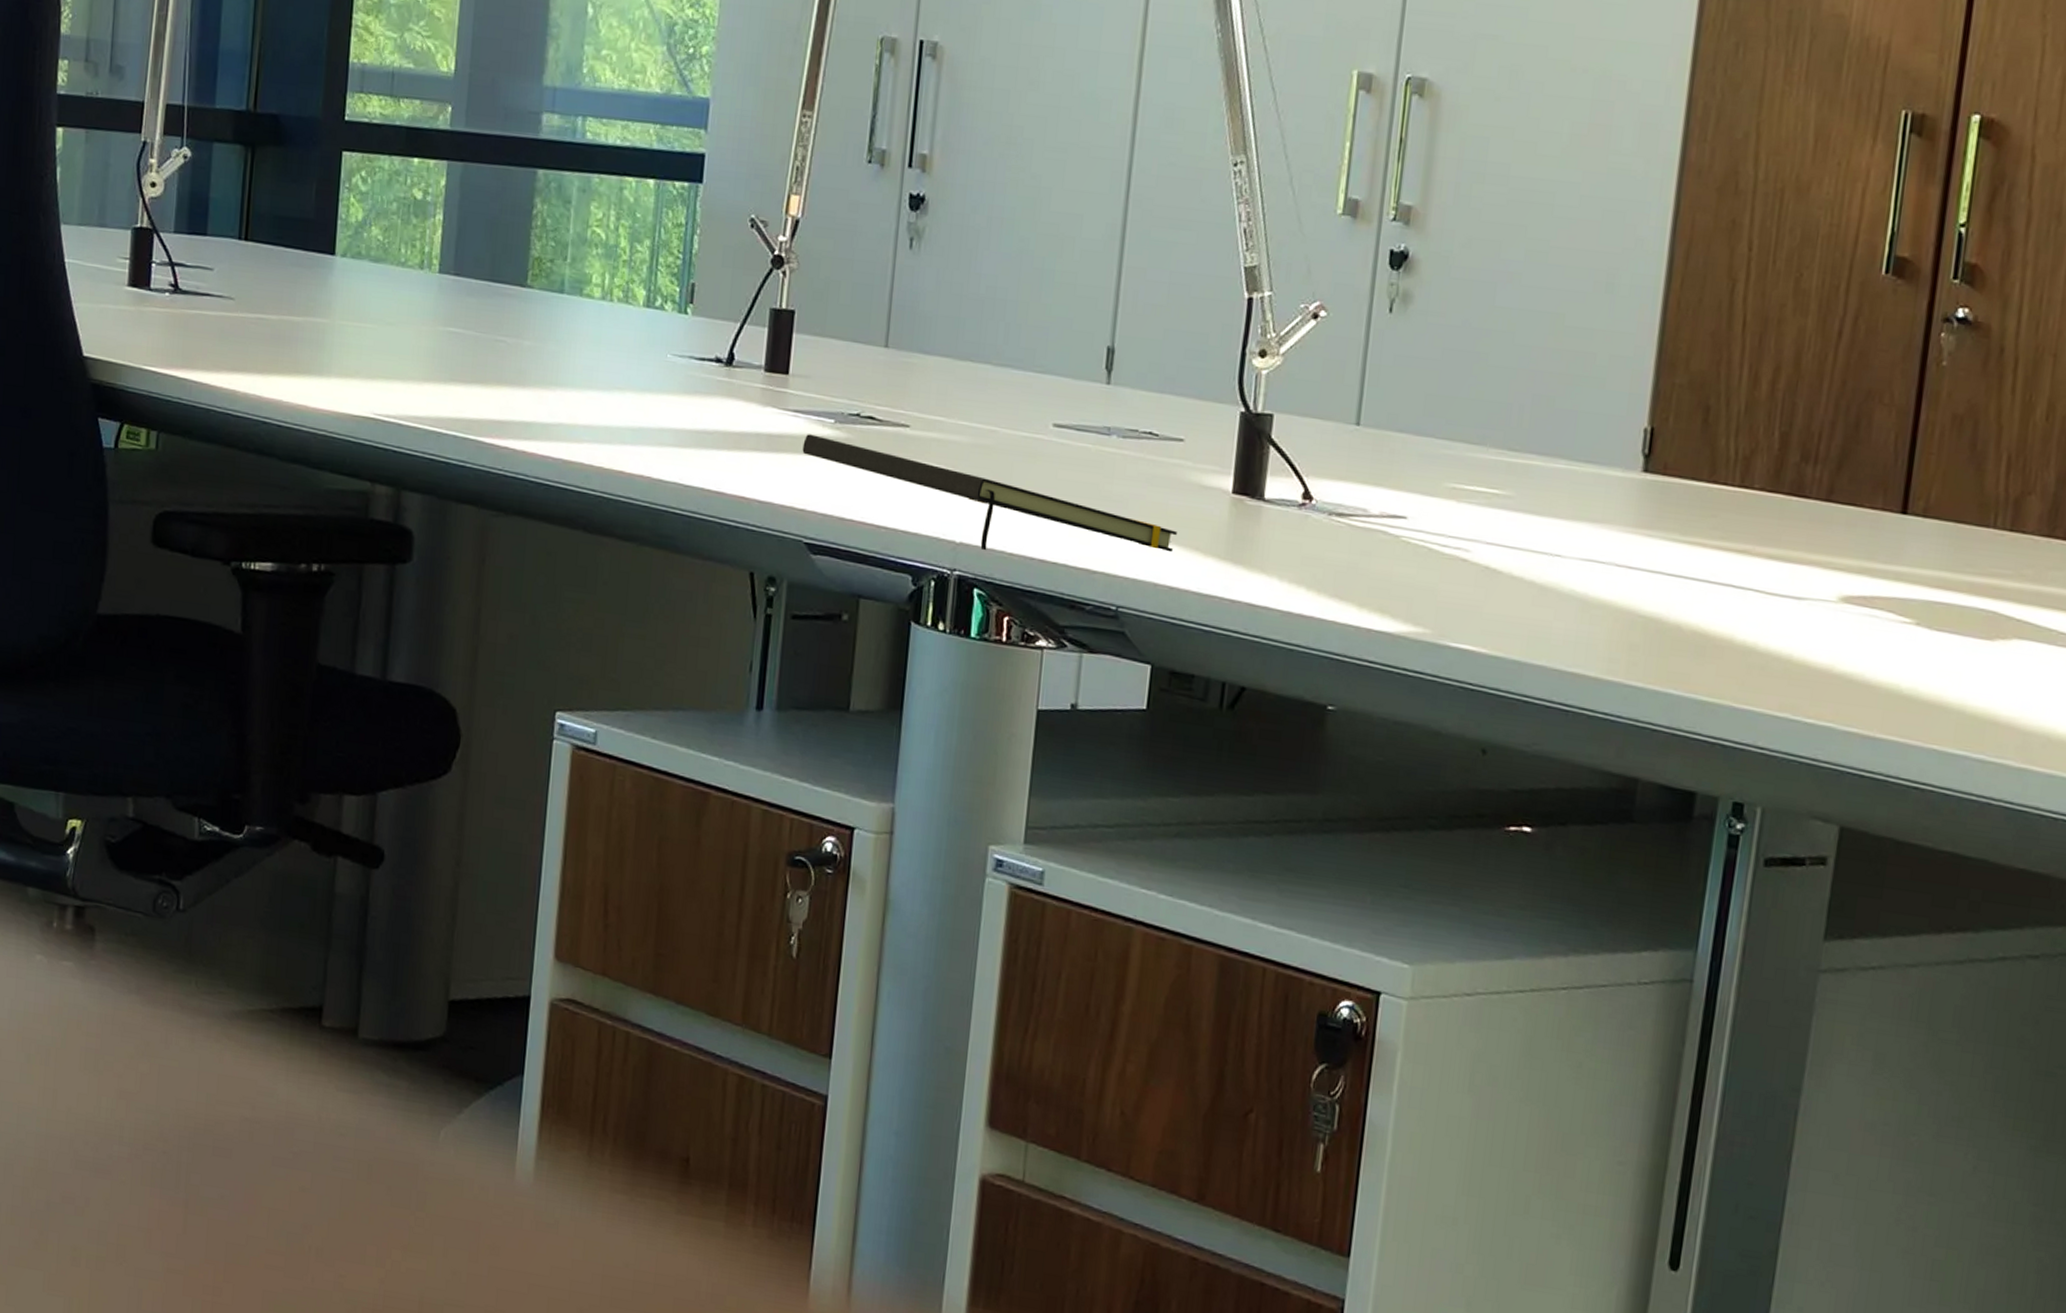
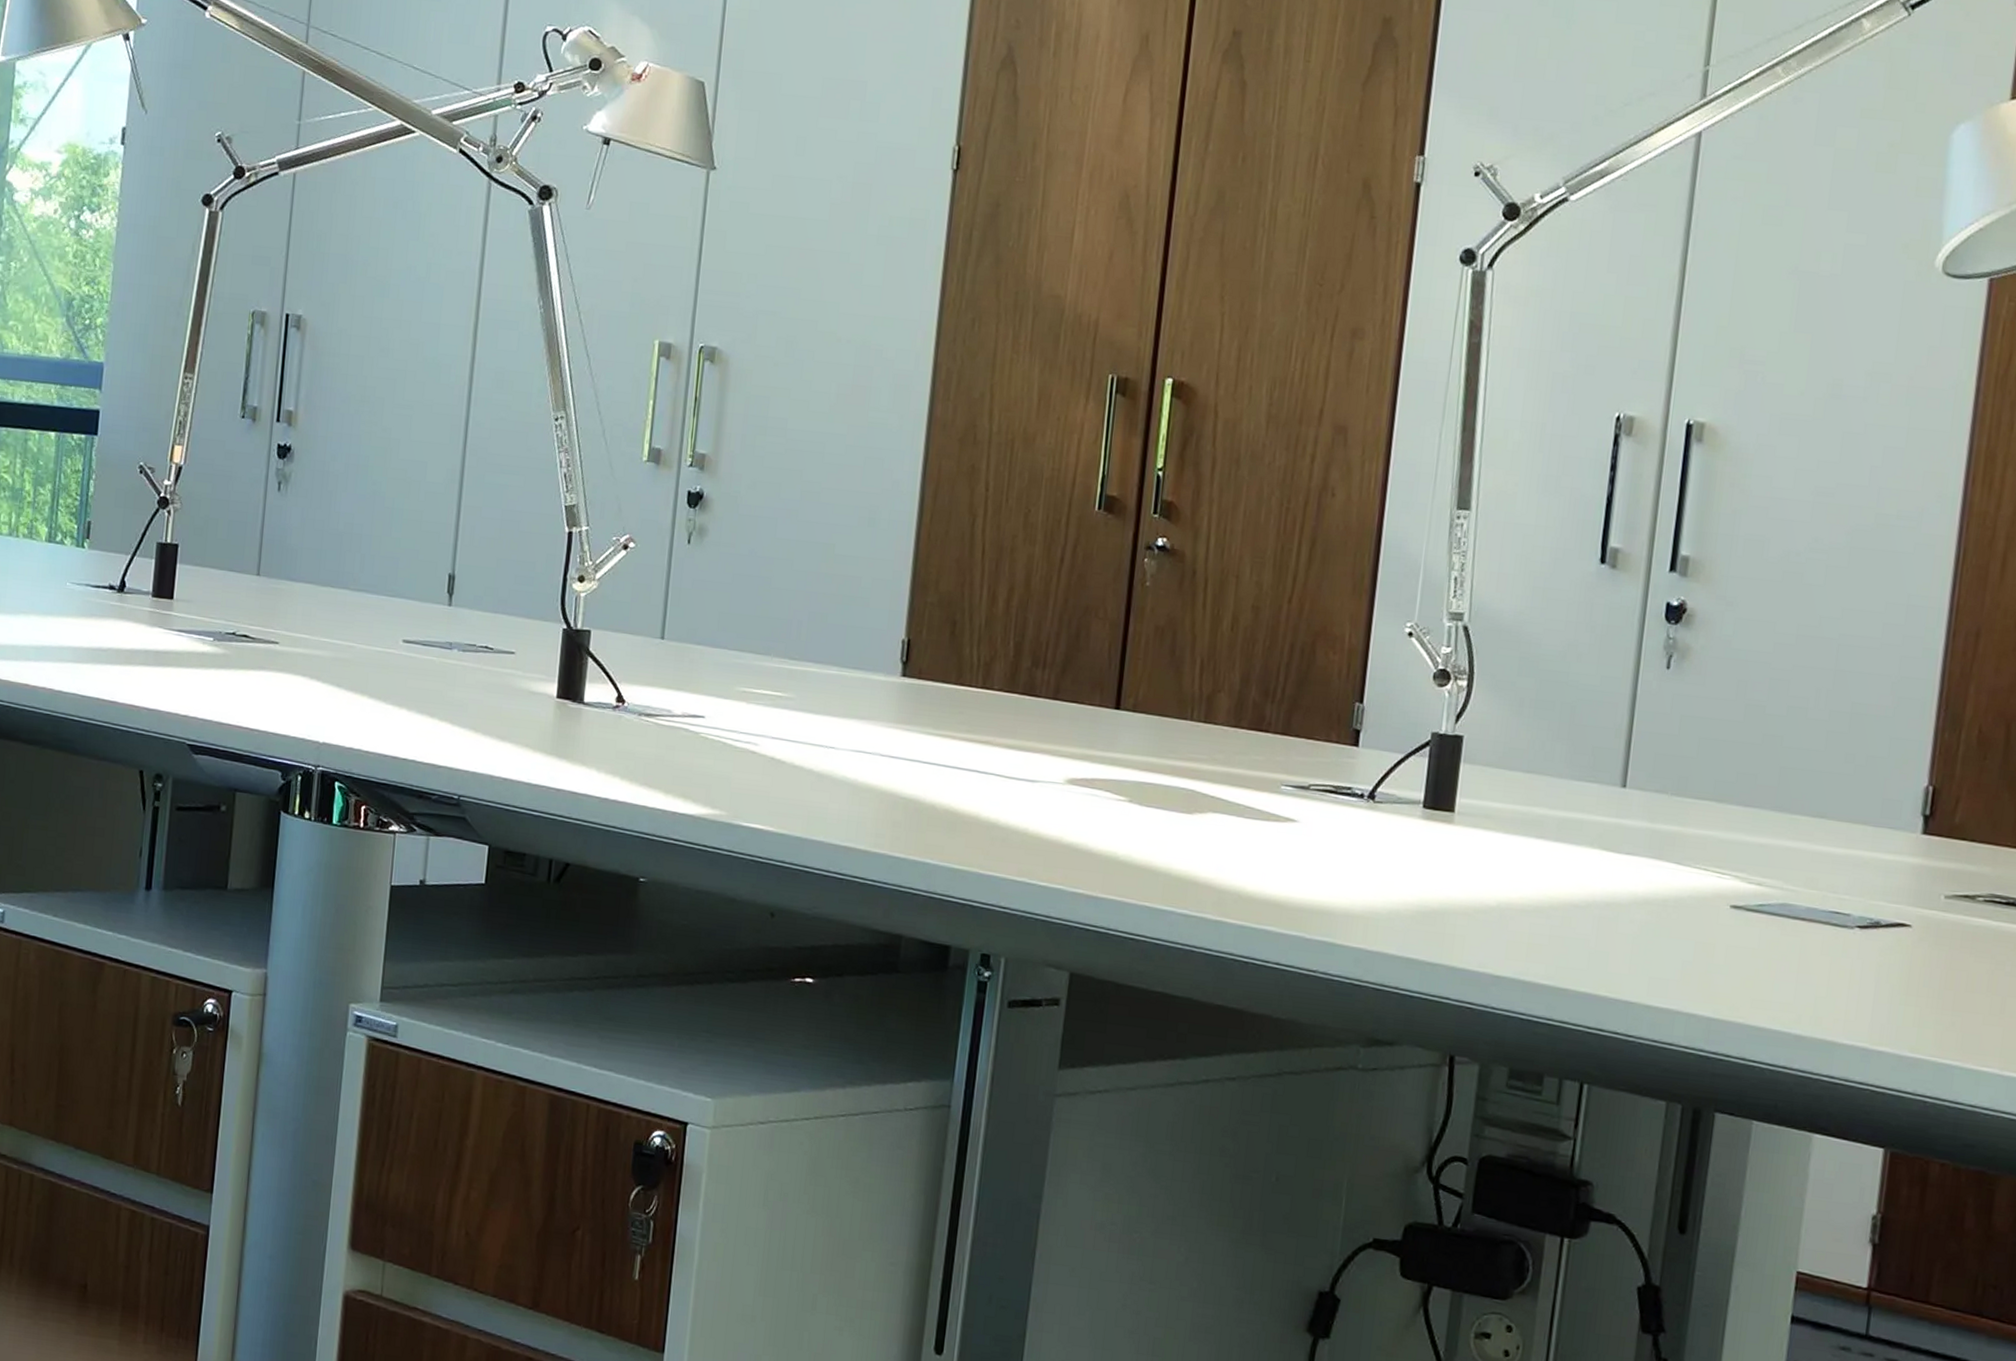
notepad: present [802,434,1177,553] -> none [185,650,510,749]

